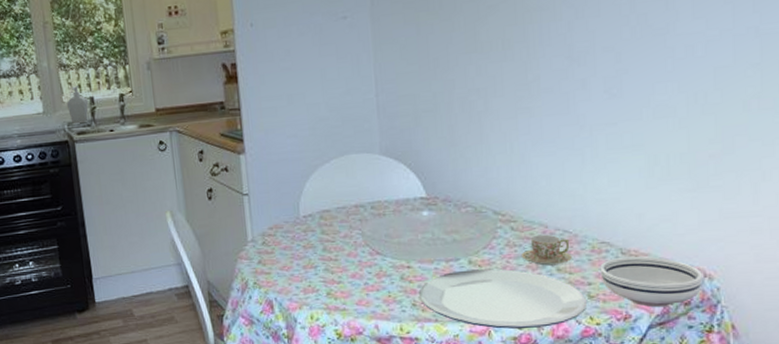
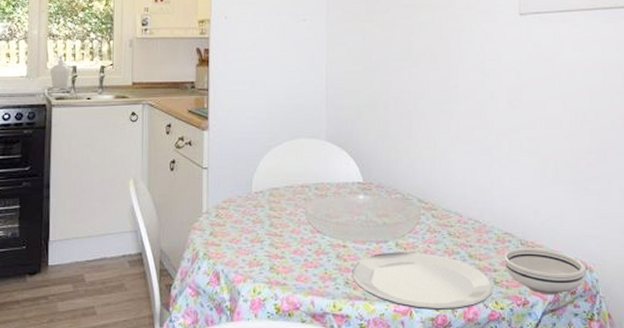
teacup: present [521,234,572,266] -> none [439,223,481,252]

